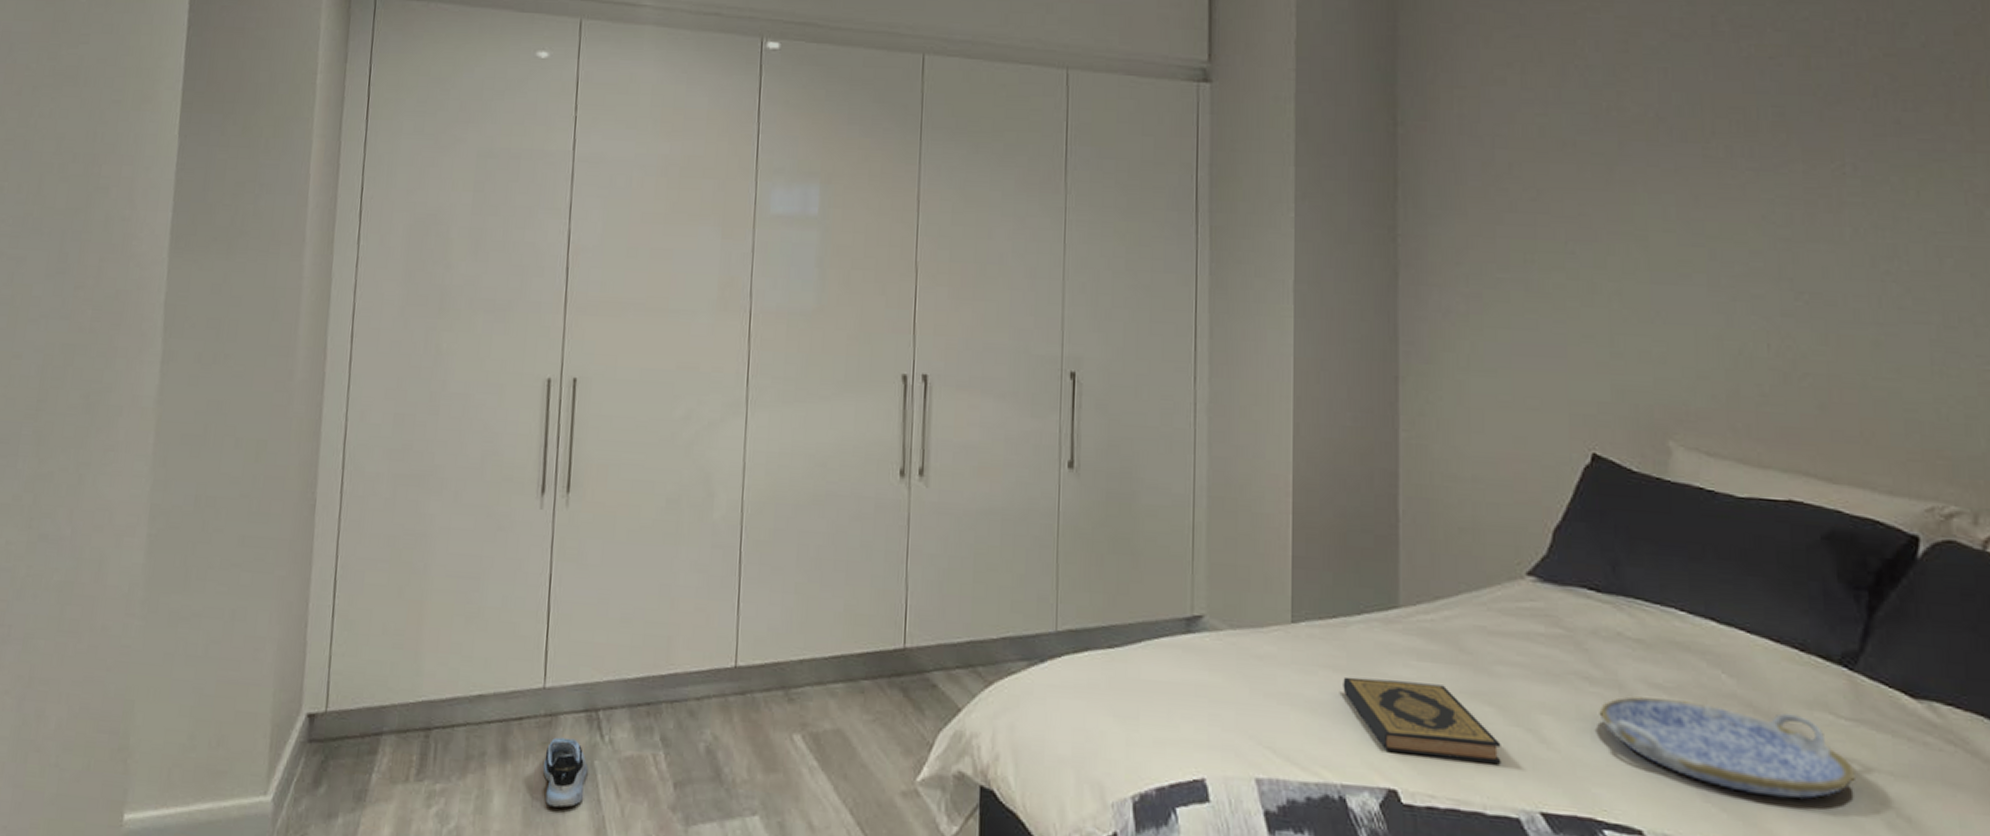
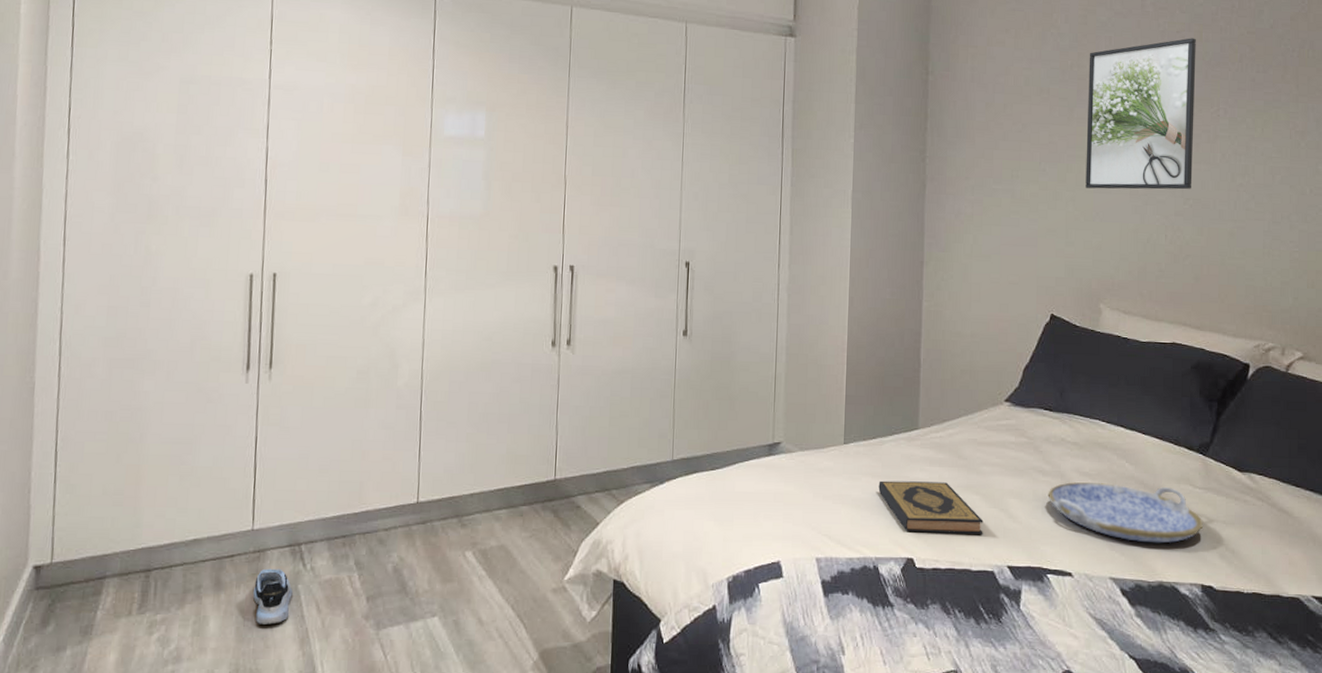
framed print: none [1634,65,1807,280] -> present [1085,38,1196,190]

